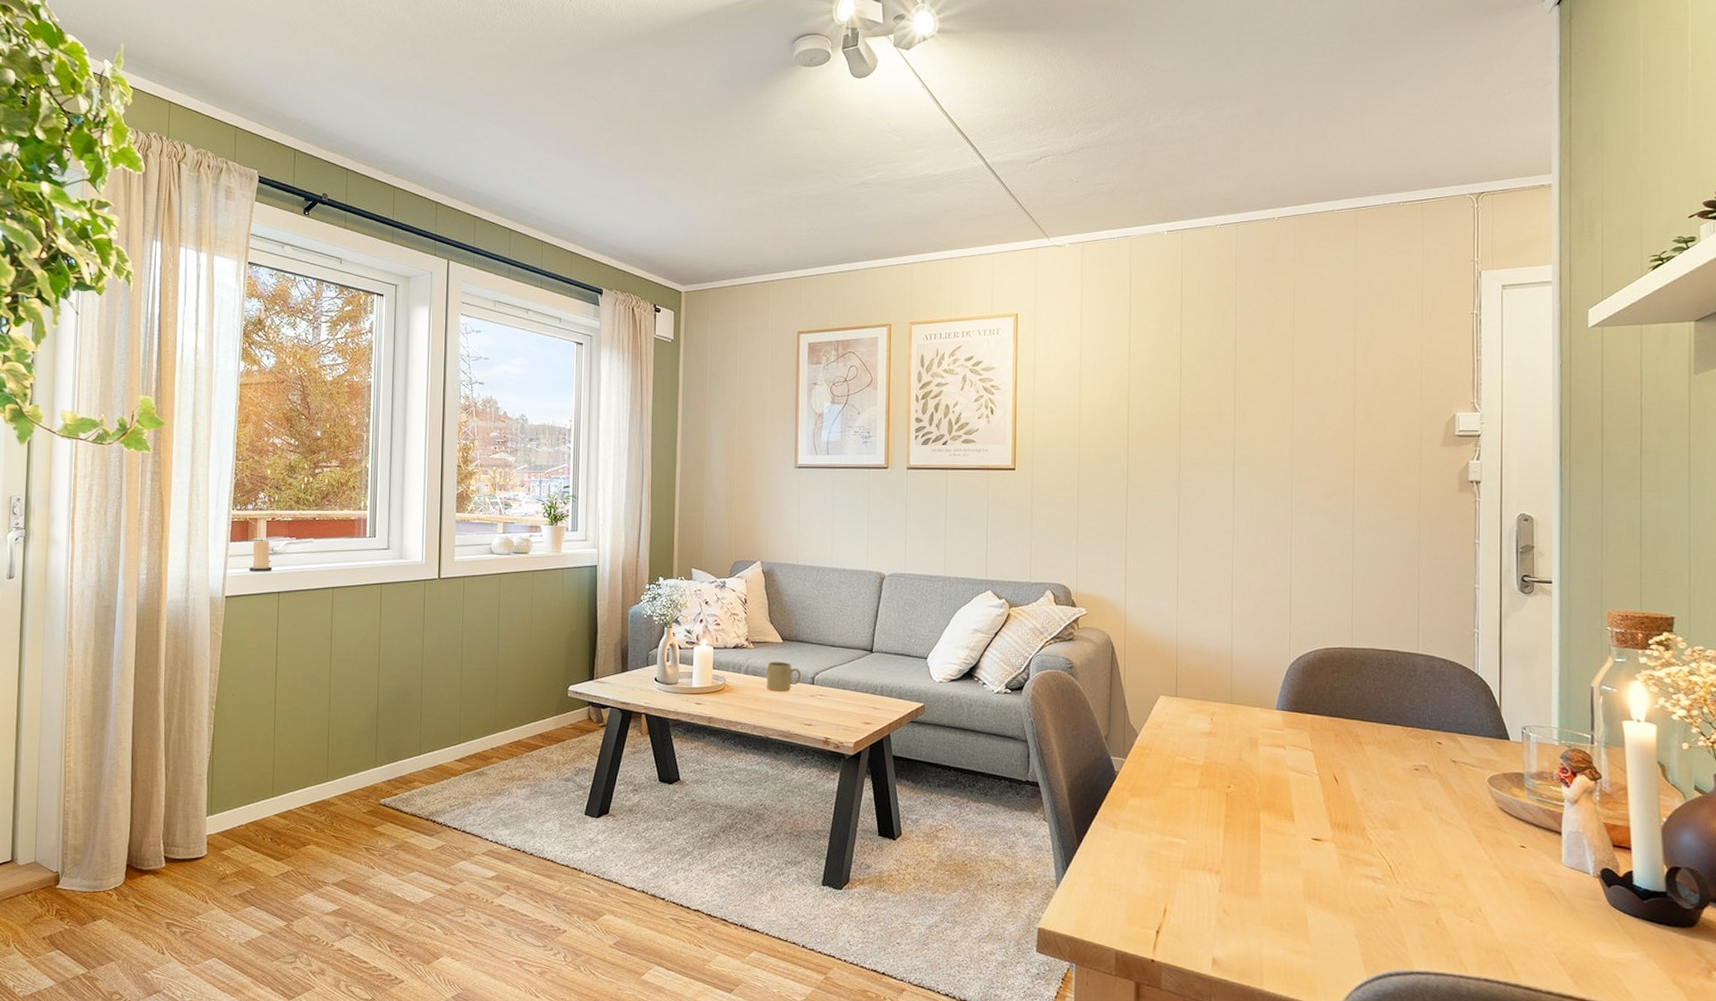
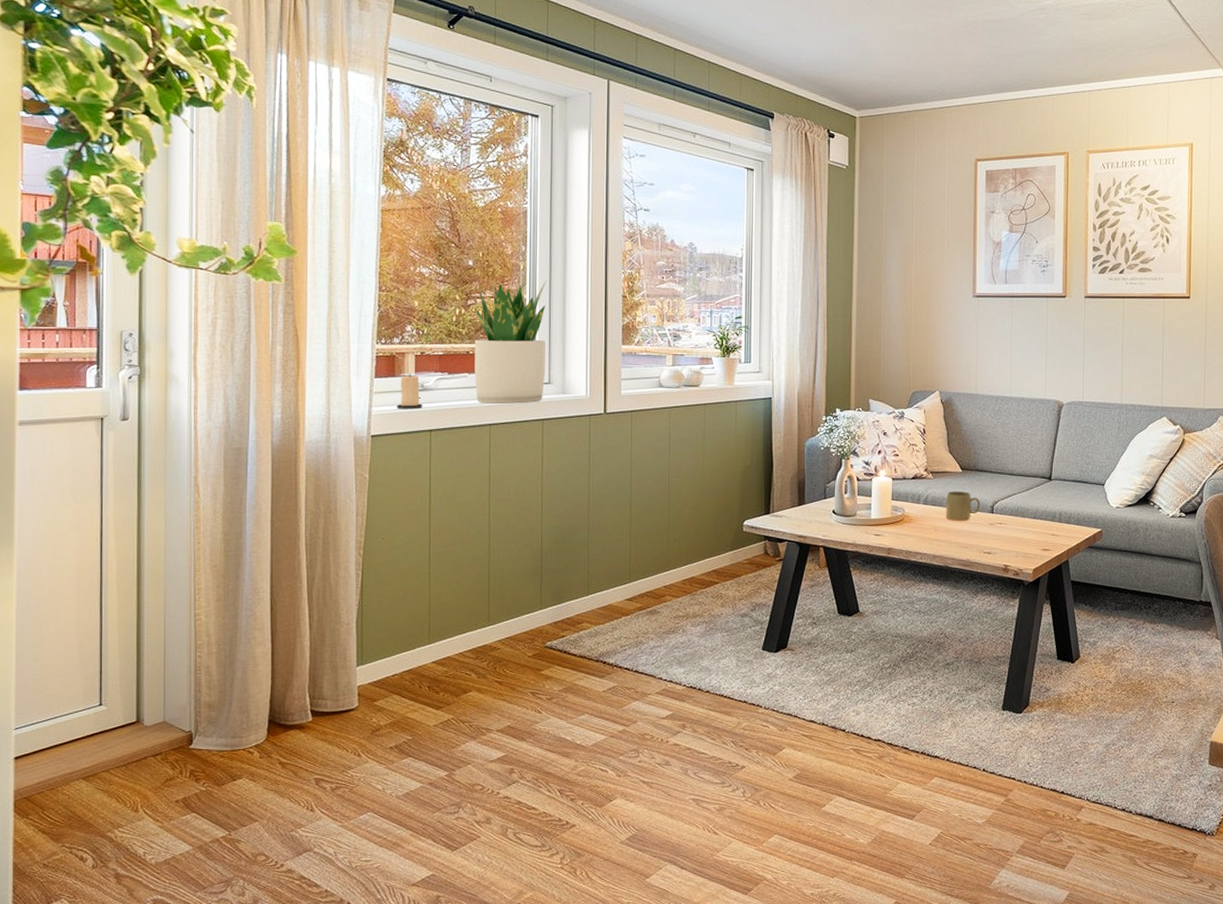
planter: none [320,449,387,569] -> present [473,279,546,405]

